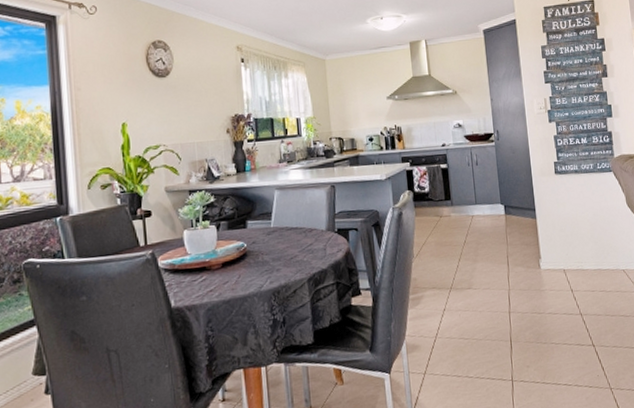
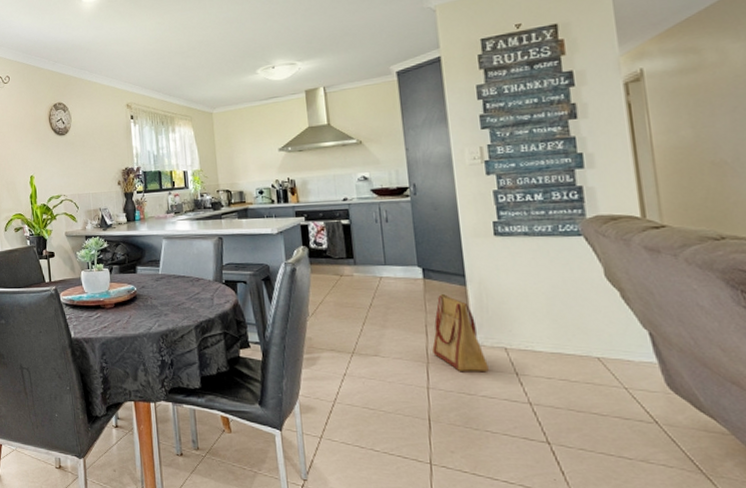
shopping bag: none [512,226,553,295] -> present [432,293,489,372]

